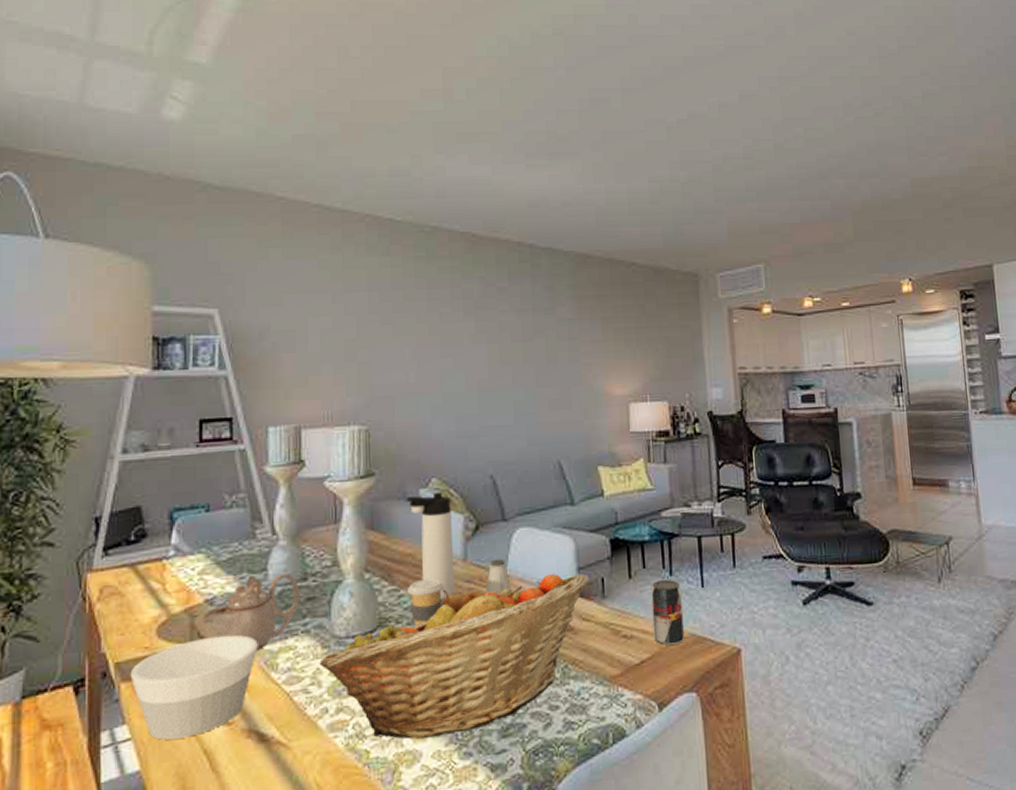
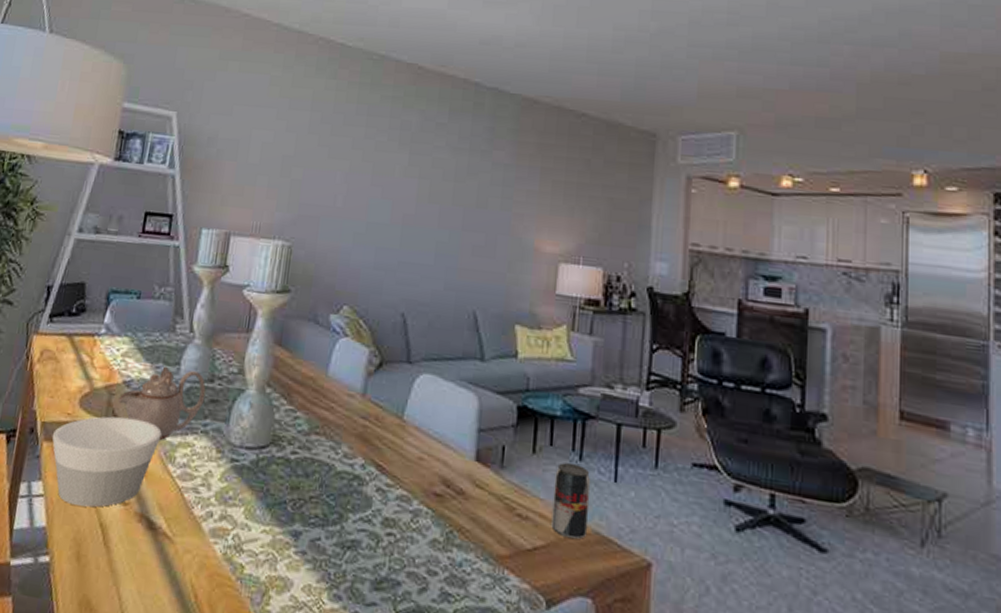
fruit basket: present [319,573,589,740] -> none [212,420,489,573]
coffee cup: present [406,579,445,627] -> none [303,405,340,453]
thermos bottle: present [407,492,455,600] -> none [316,319,359,431]
saltshaker: present [486,559,511,597] -> none [380,400,406,441]

